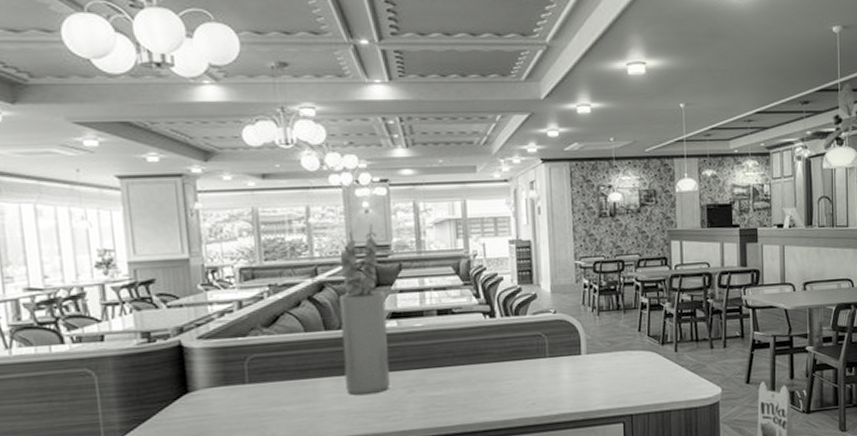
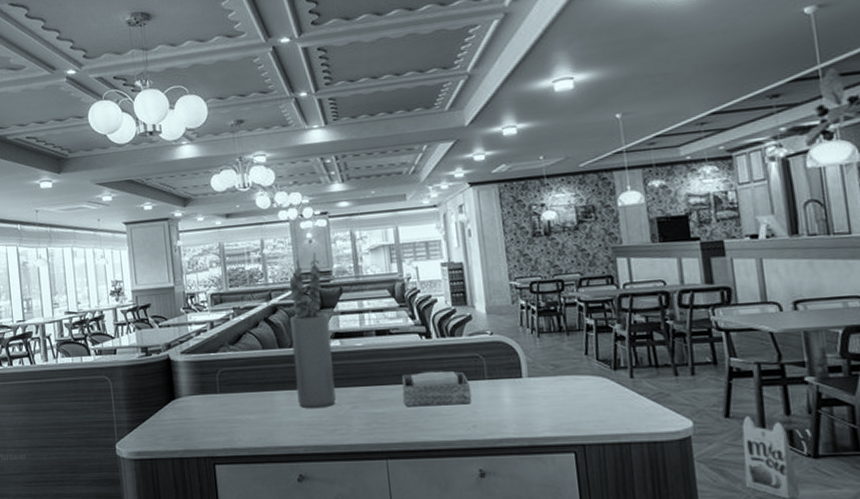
napkin holder: none [462,350,533,388] -> present [401,371,472,407]

